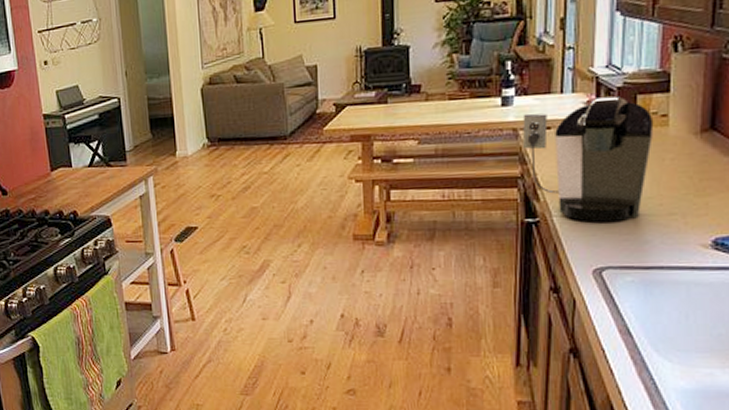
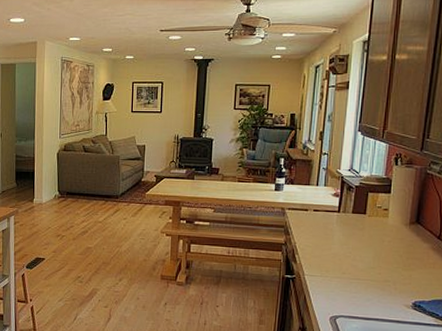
coffee maker: present [522,96,654,222] -> none [287,192,379,283]

